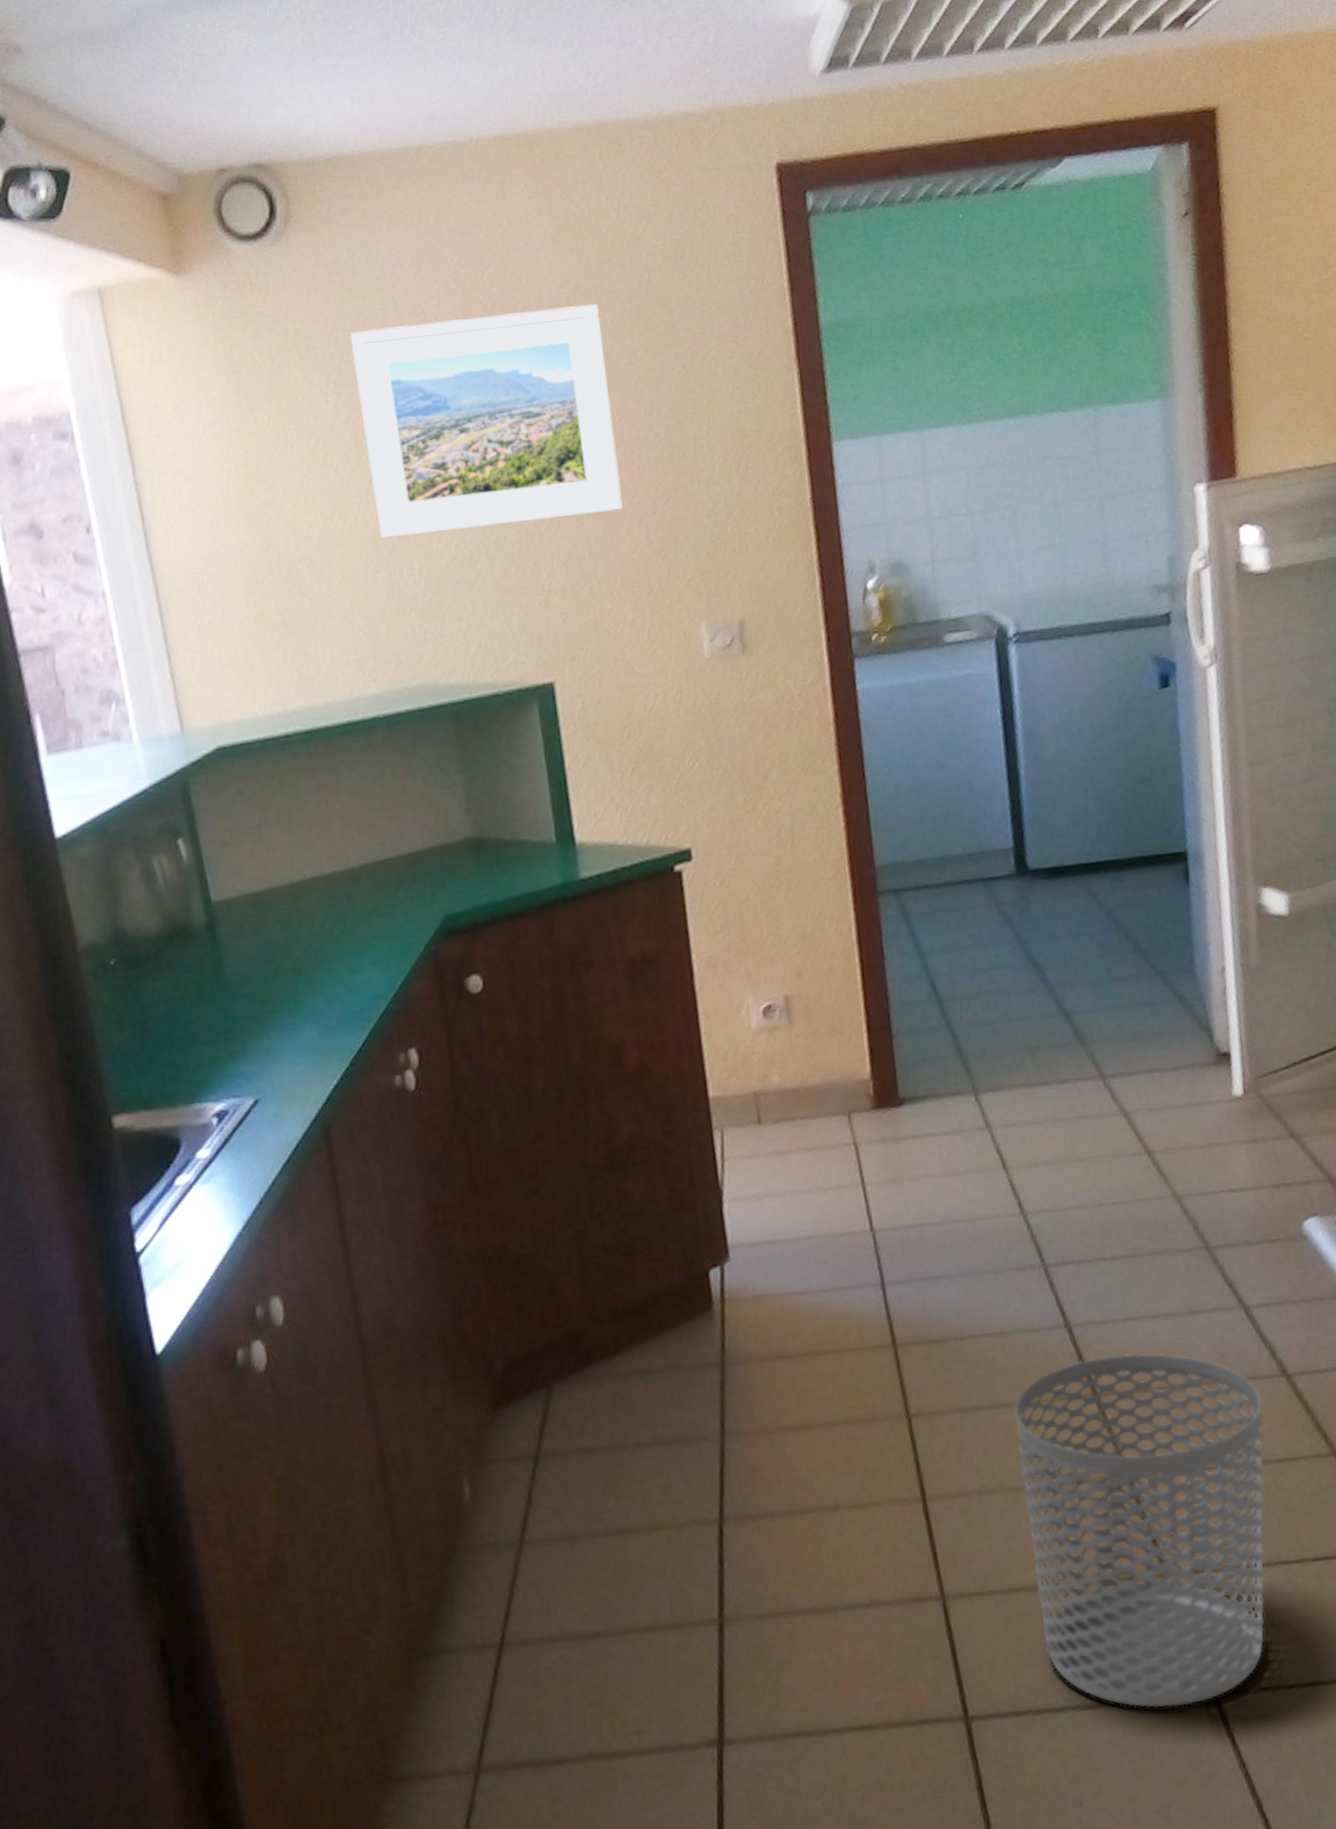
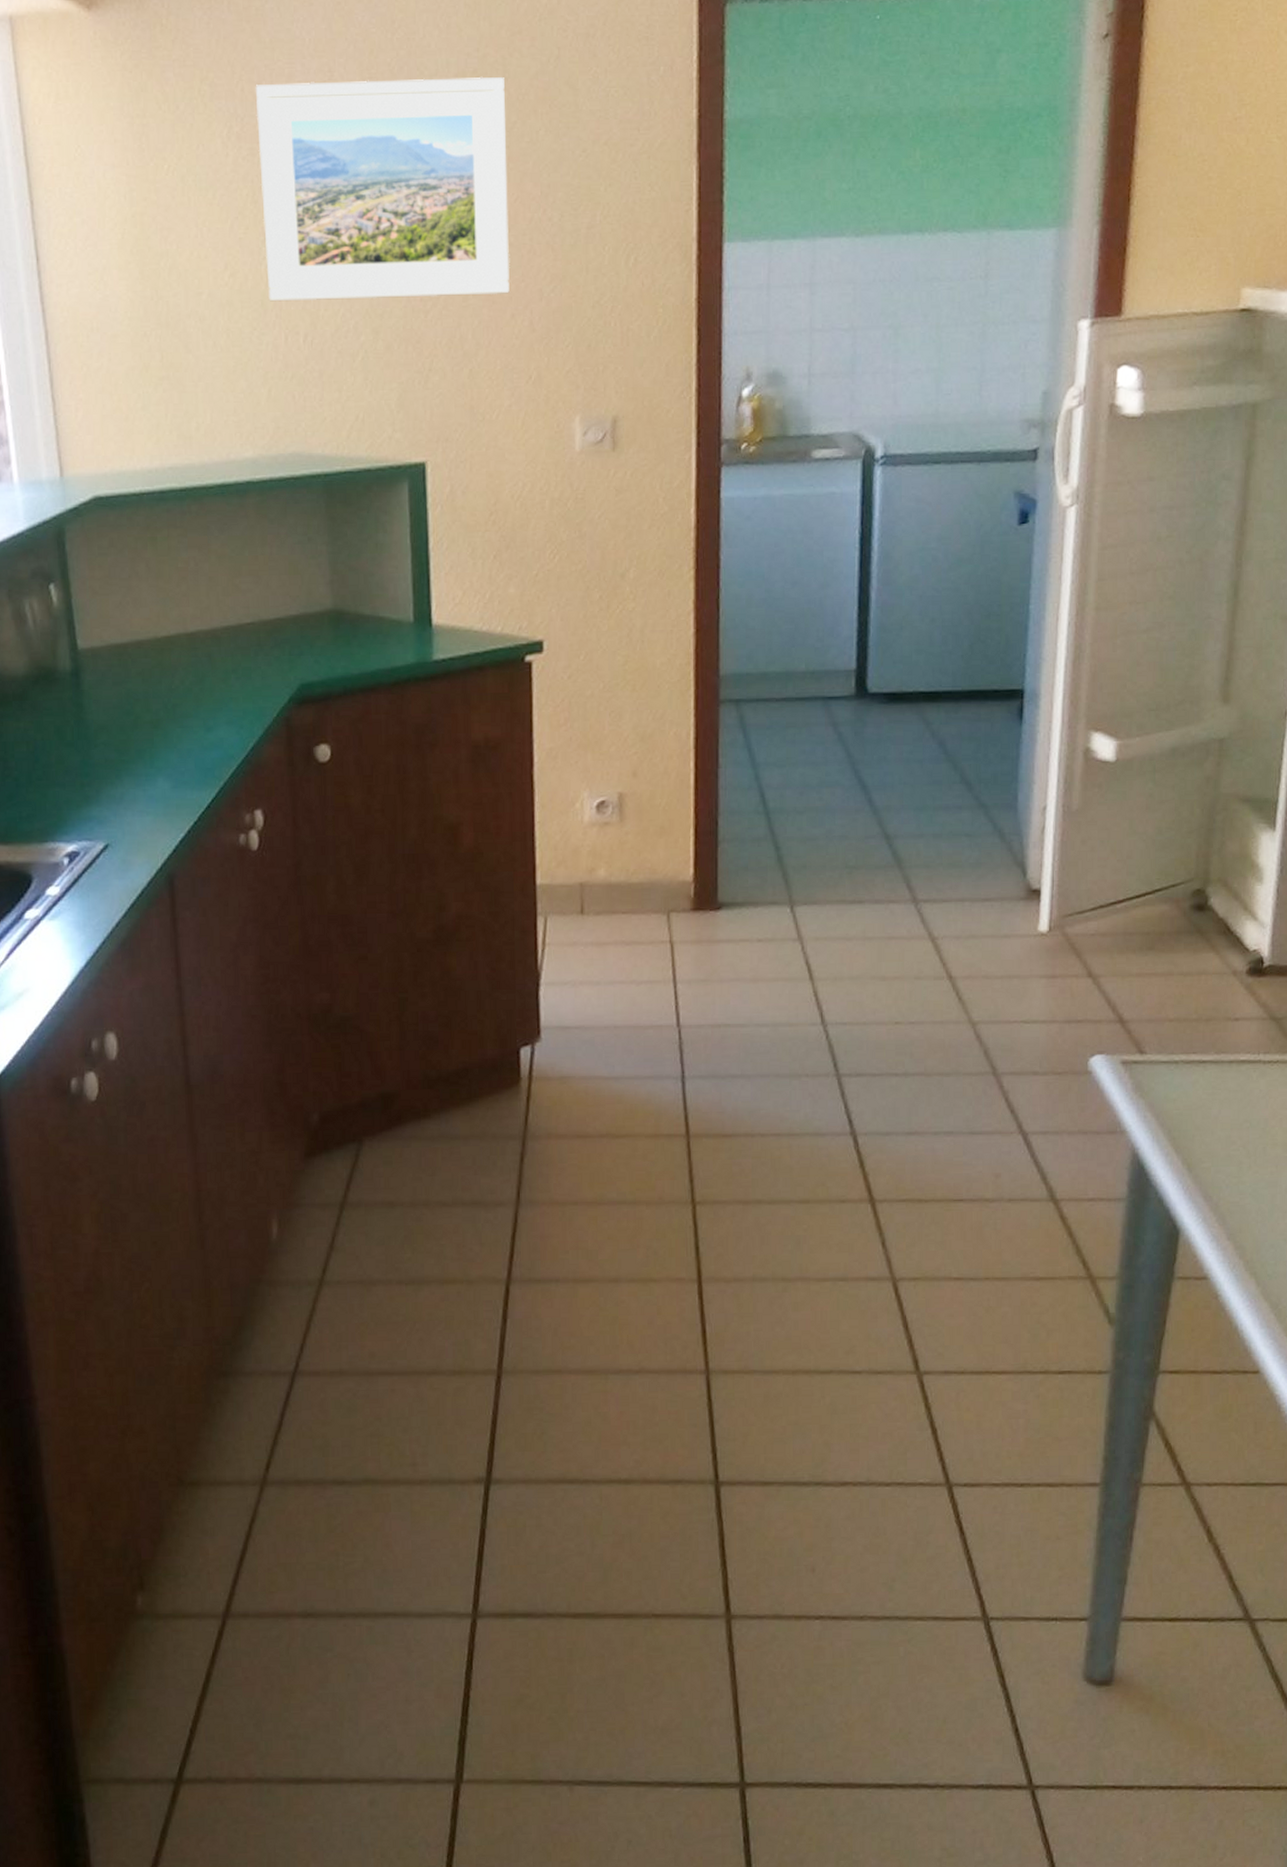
waste bin: present [1014,1353,1265,1708] -> none [793,1166,1029,1493]

